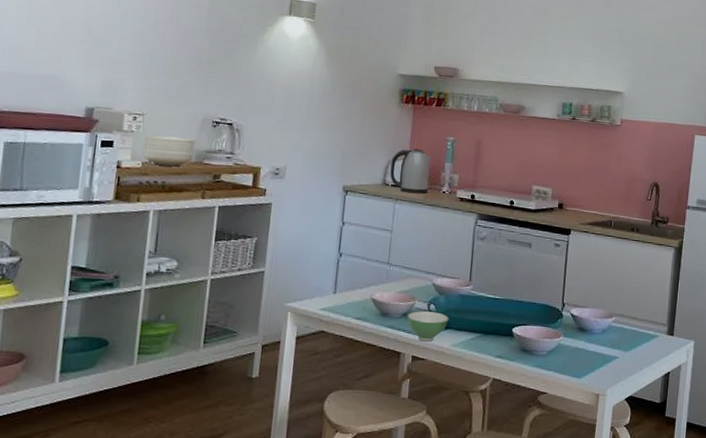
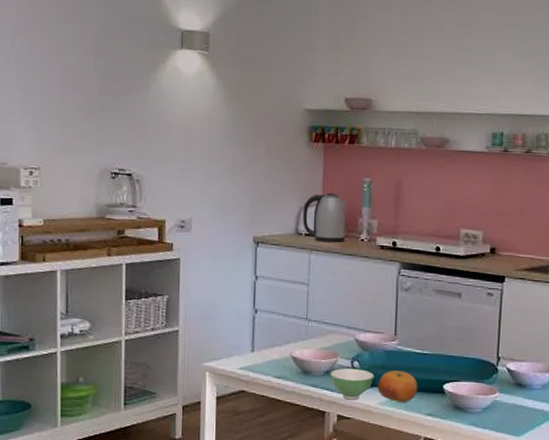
bowl: present [142,135,196,167] -> none [42,190,96,223]
fruit: none [451,314,489,344] -> present [378,370,418,402]

